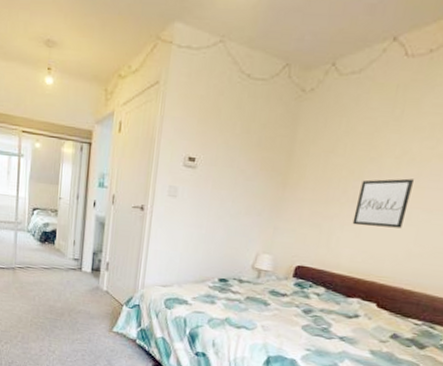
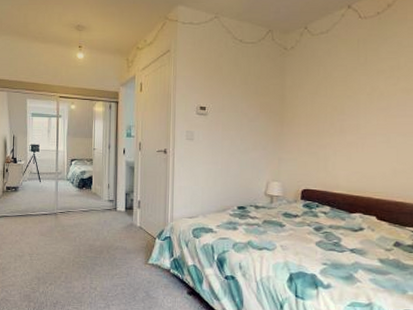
wall art: present [352,178,414,228] -> none [343,110,385,151]

